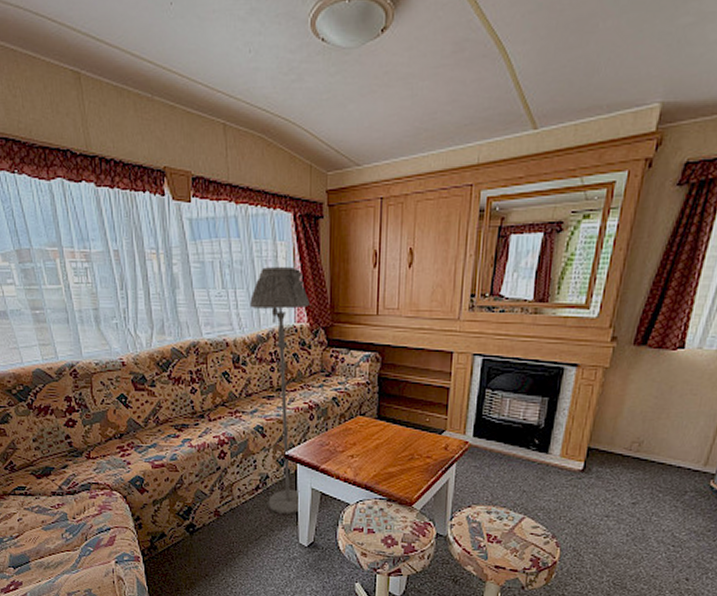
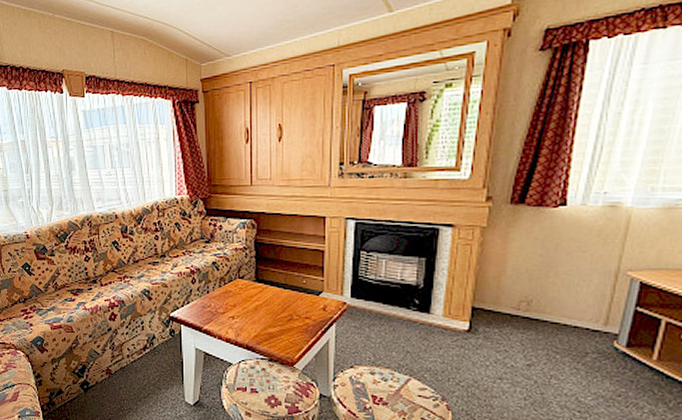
floor lamp: present [250,267,310,514] -> none [136,147,189,373]

